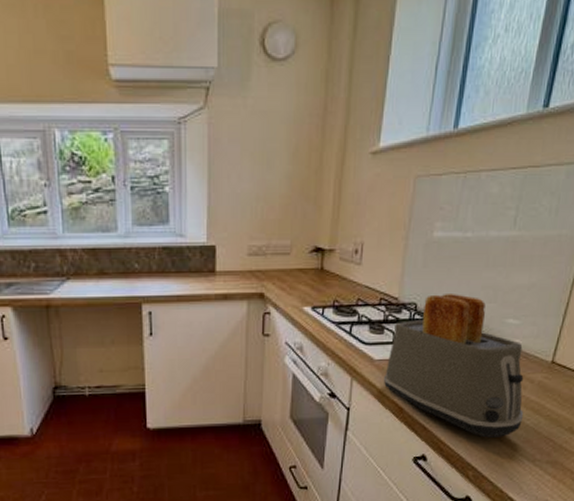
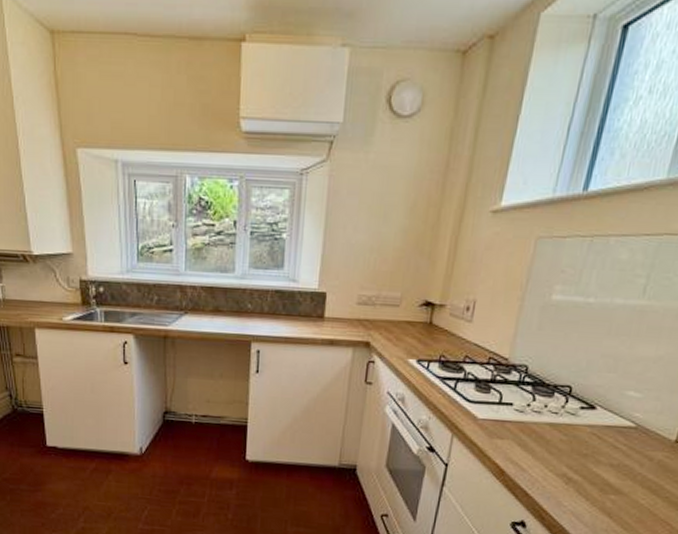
toaster: present [383,292,524,438] -> none [485,358,643,514]

